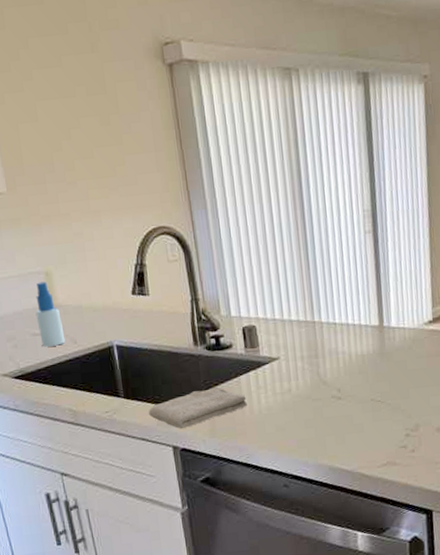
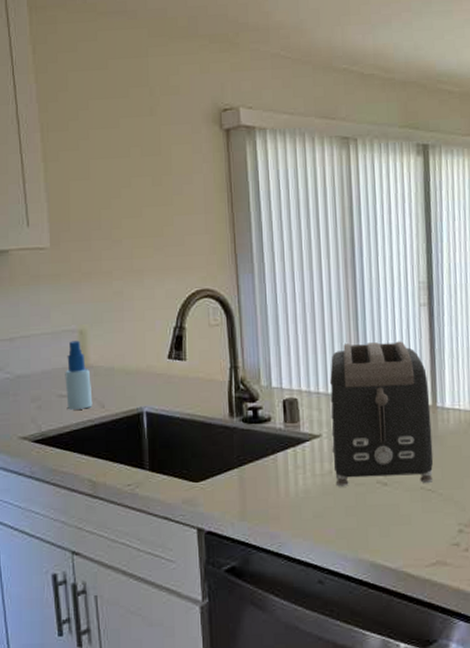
washcloth: present [148,387,247,429] -> none [173,463,283,508]
toaster: none [284,267,382,403] -> present [329,341,434,487]

